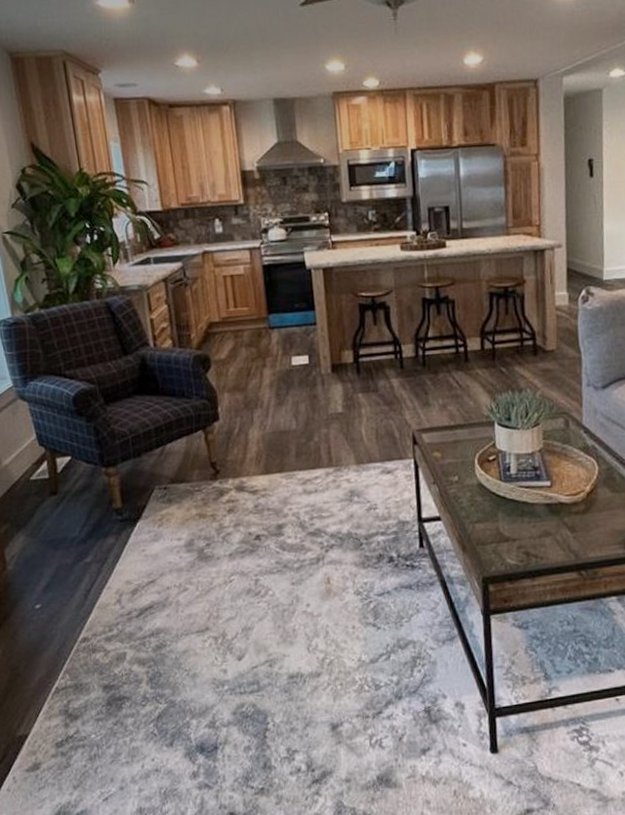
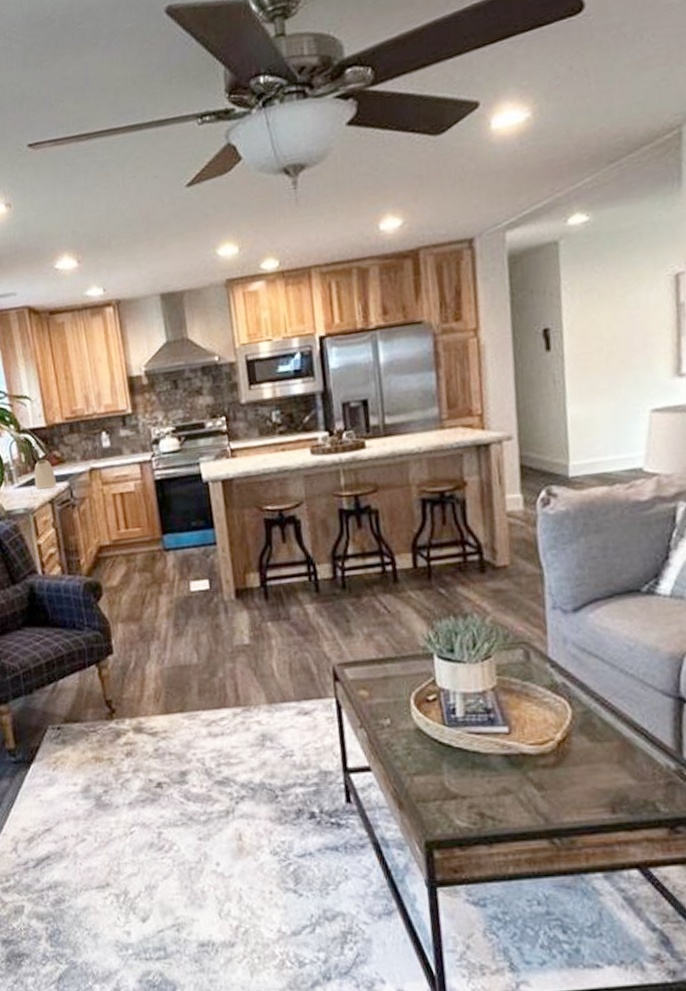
kettle: none [149,241,170,268] -> present [34,459,56,490]

